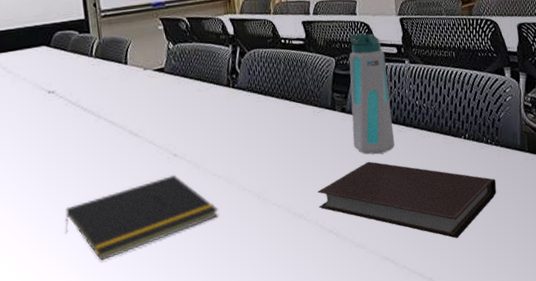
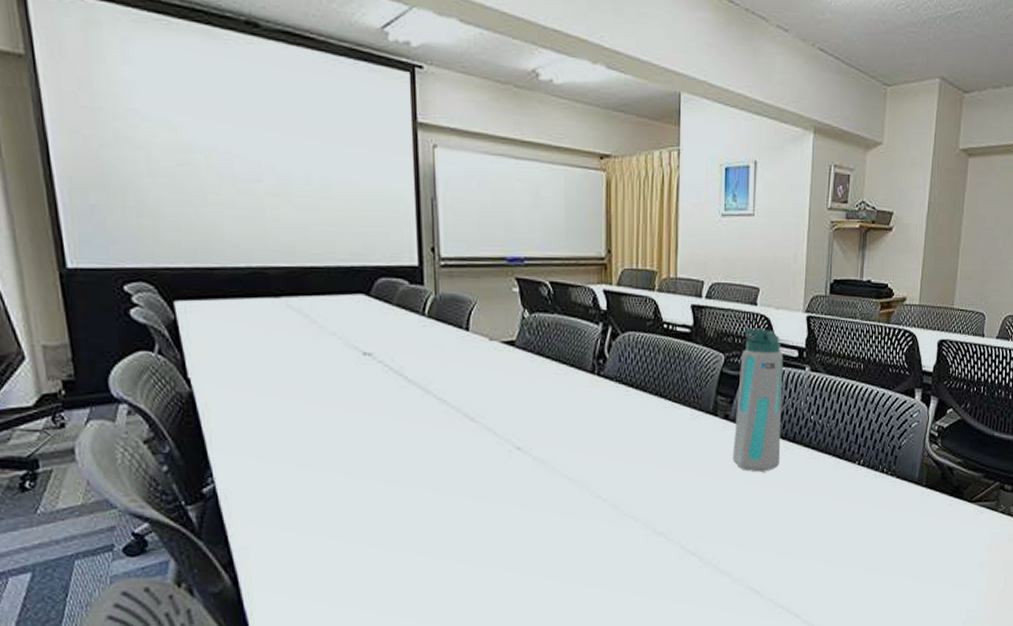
notepad: present [65,174,219,261] -> none [374,471,565,564]
notebook: present [317,161,497,239] -> none [684,479,886,574]

